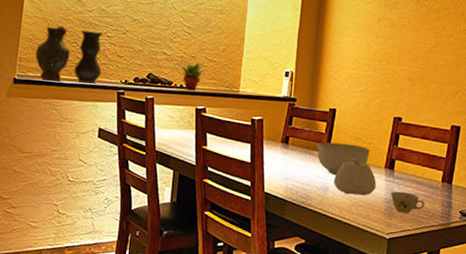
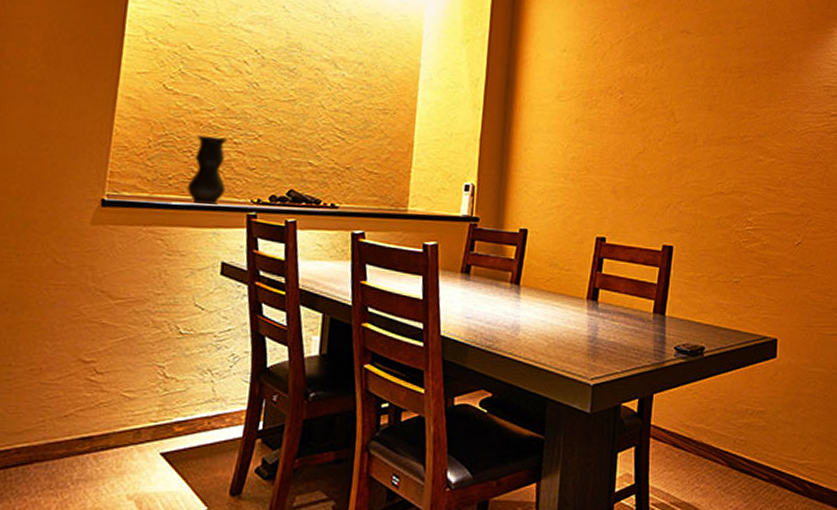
decorative vase: present [35,25,70,80] -> none [133,128,182,201]
succulent plant: present [177,61,208,92] -> none [327,174,367,212]
bowl: present [317,142,370,176] -> none [505,270,569,311]
teapot: present [333,157,377,196] -> none [525,288,577,335]
teacup: present [391,191,425,213] -> none [594,326,635,353]

